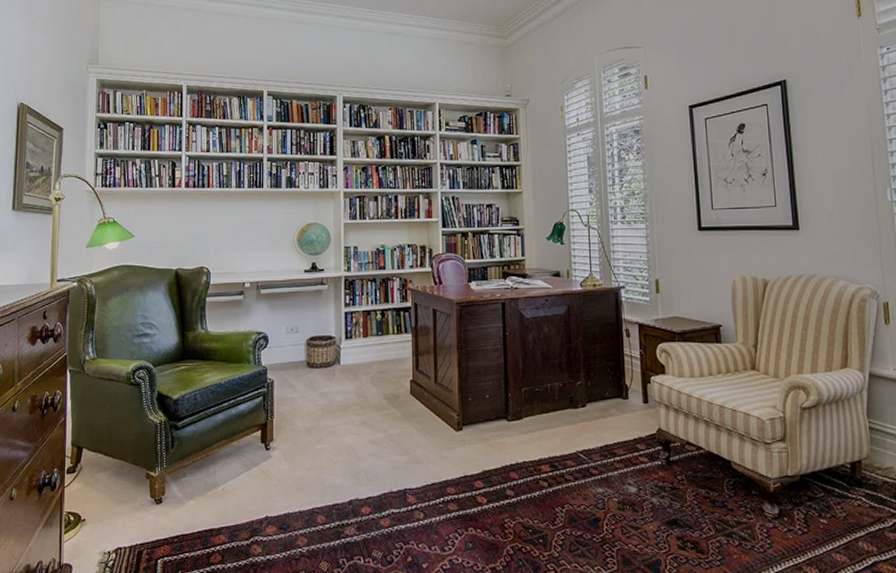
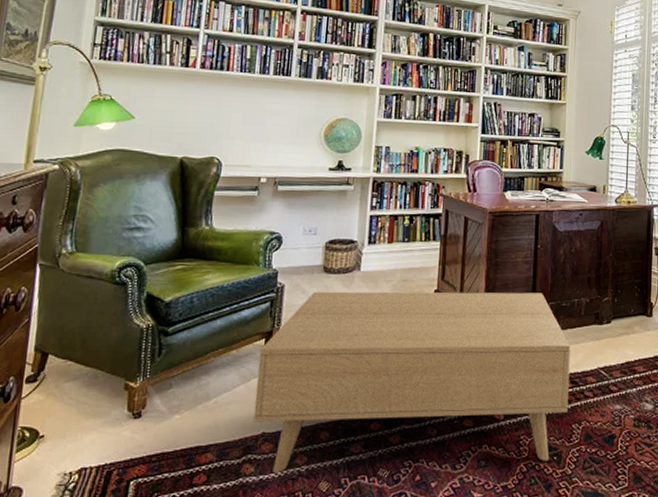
coffee table: none [257,379,549,554] -> present [253,291,571,474]

